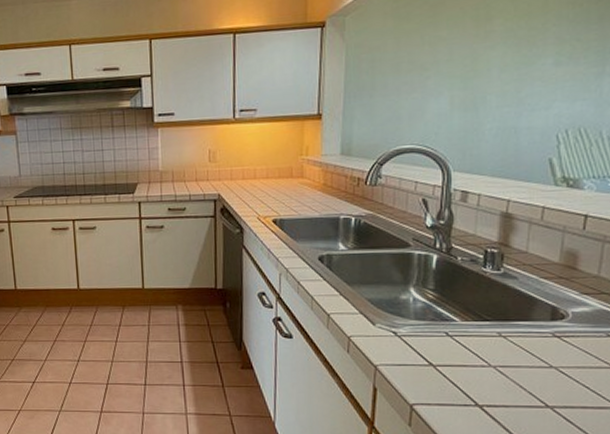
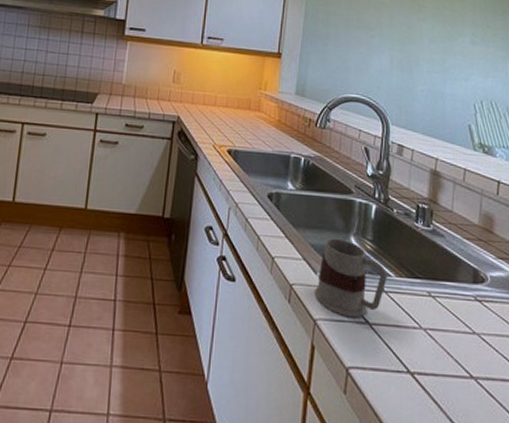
mug: none [373,291,452,362] -> present [314,238,387,318]

